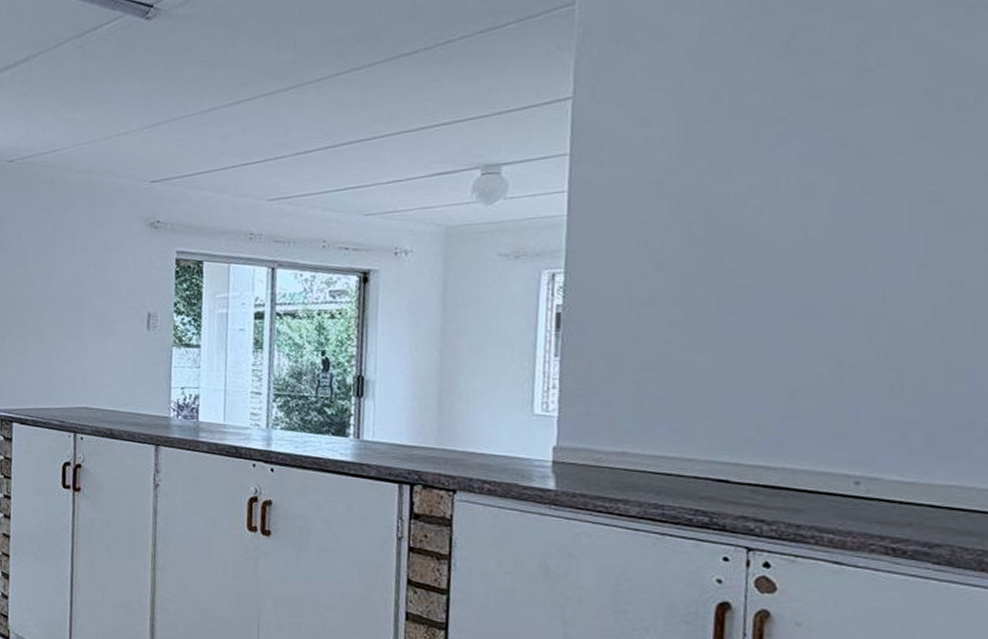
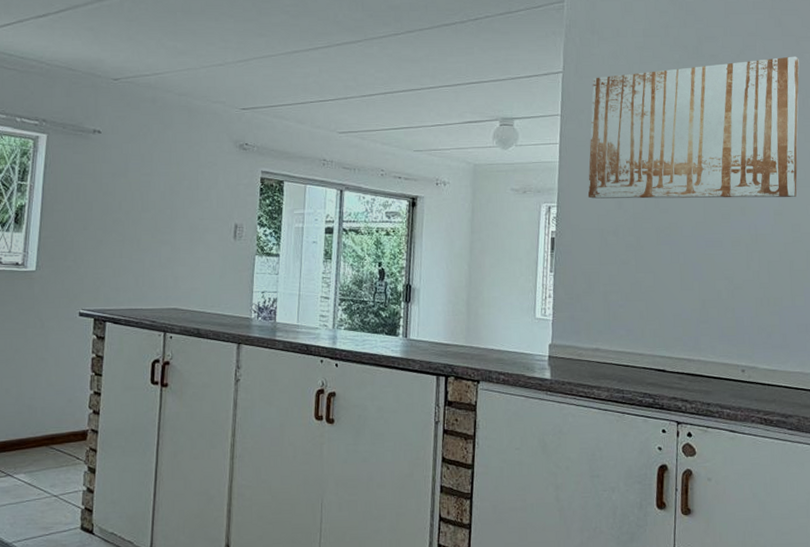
wall art: none [610,35,969,260] -> present [587,56,800,199]

